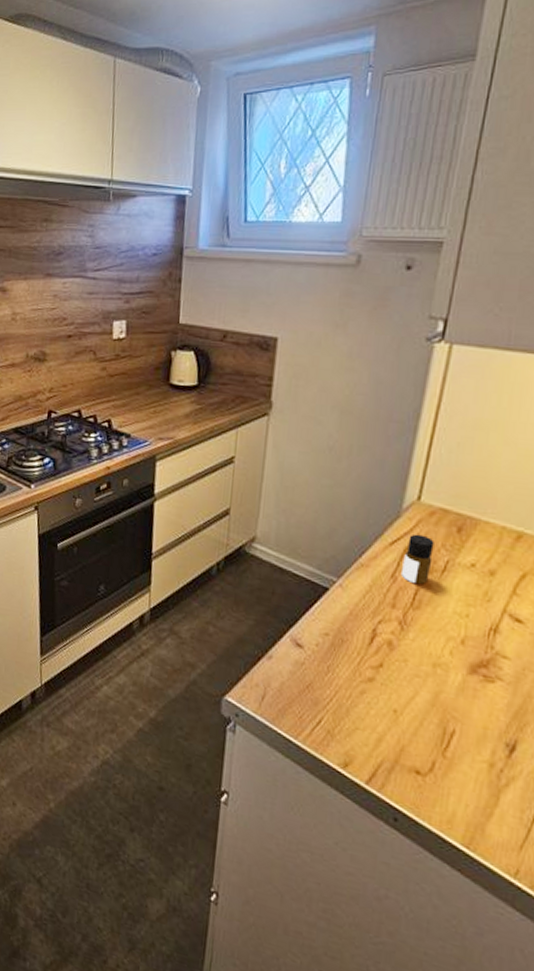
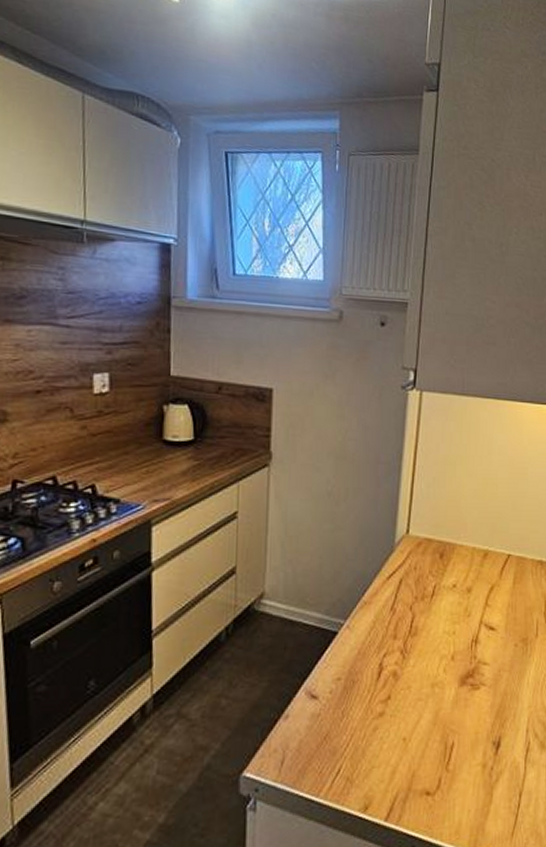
bottle: present [401,534,434,584] -> none [399,565,423,611]

